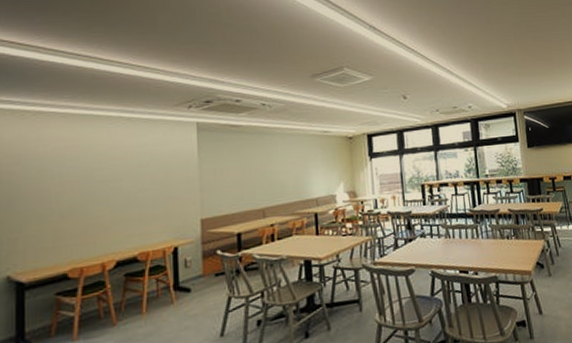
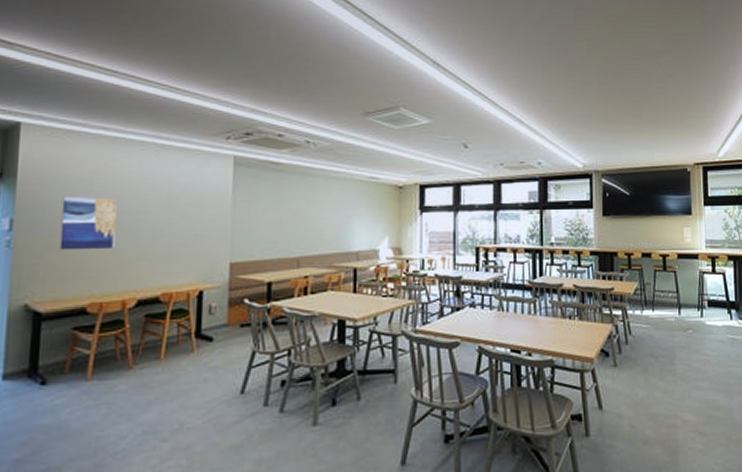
wall art: none [36,171,90,223] -> present [59,195,117,251]

